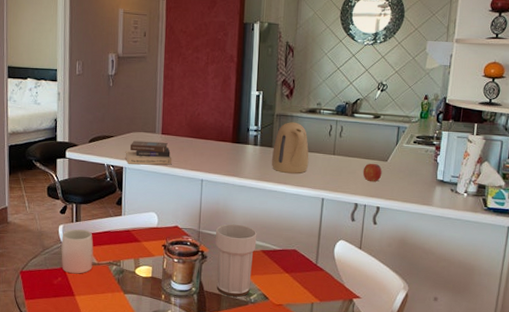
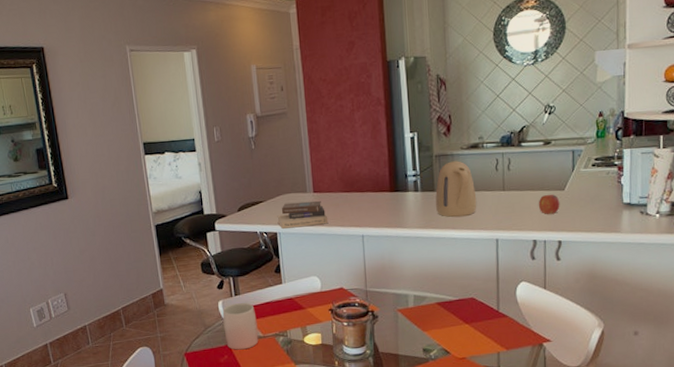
cup: present [215,224,257,297] -> none [384,278,430,355]

